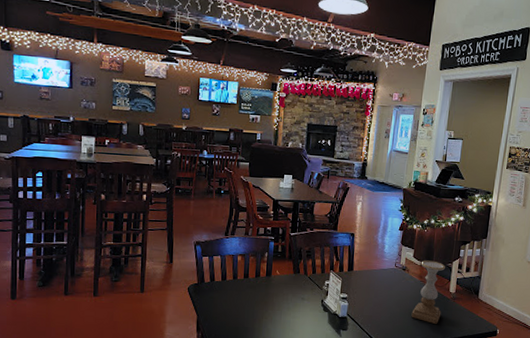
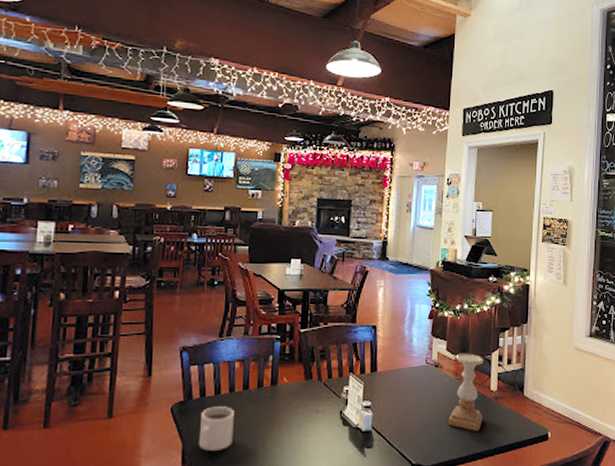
mug: none [209,289,237,323] -> present [198,406,234,451]

